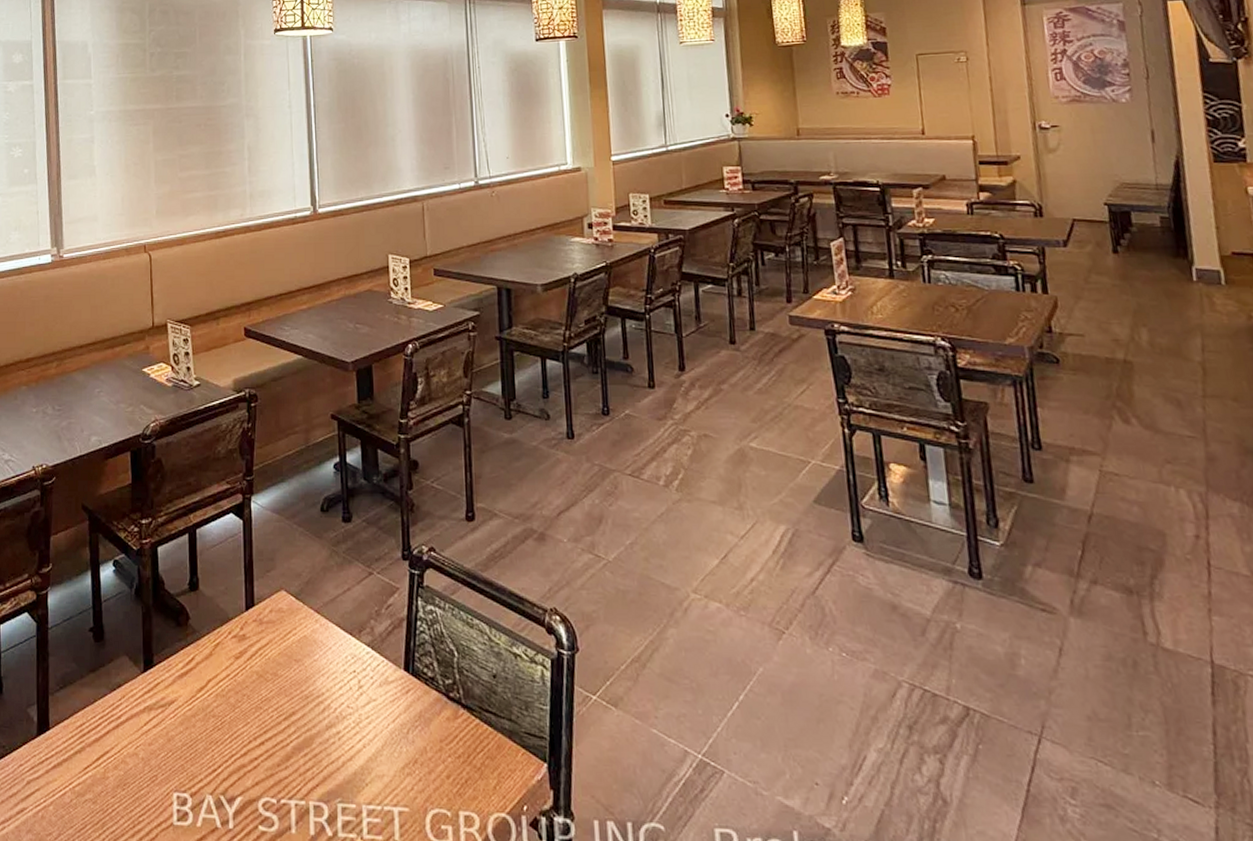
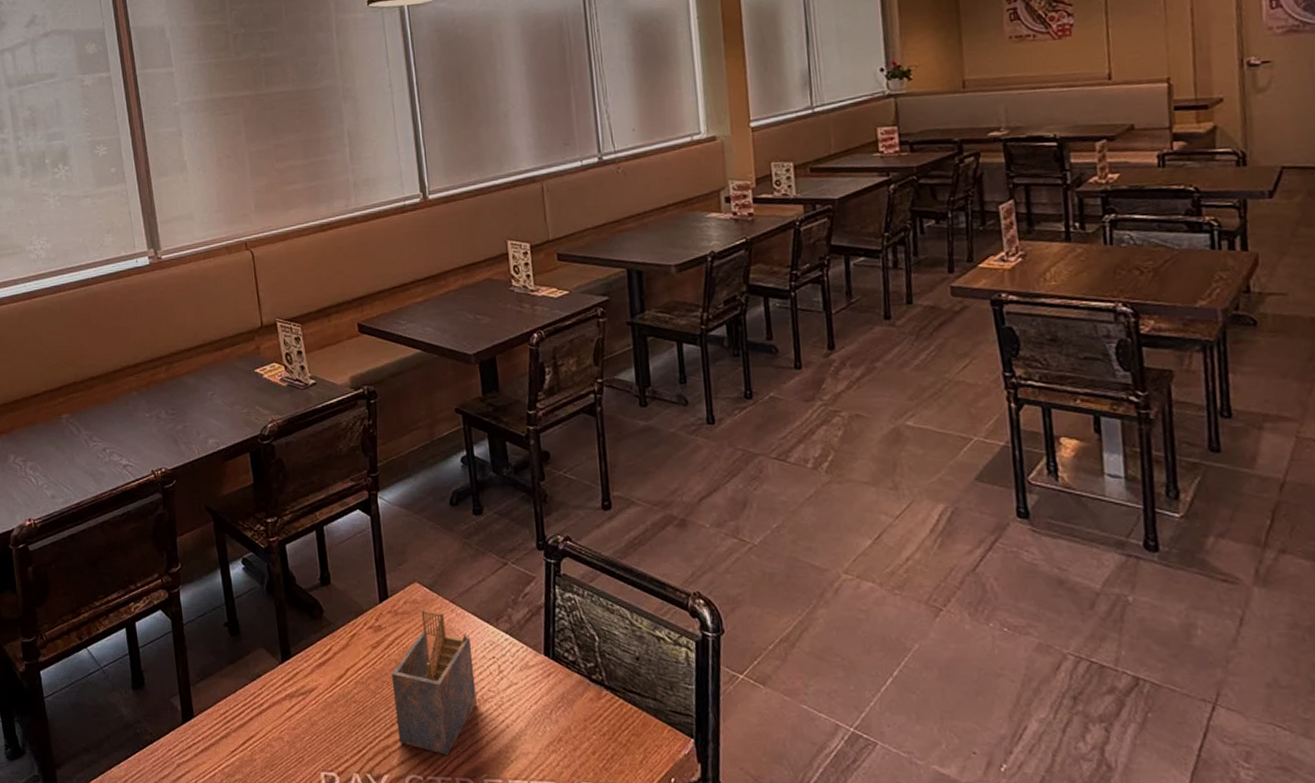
napkin holder: none [252,618,335,776] -> present [391,609,477,755]

